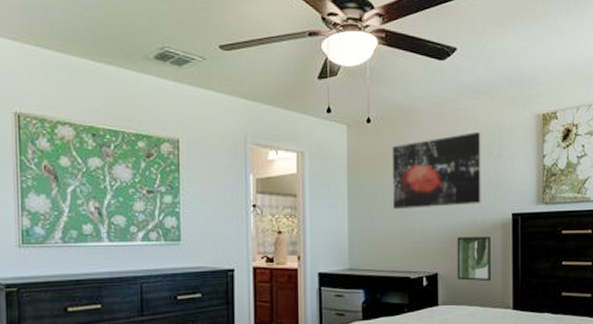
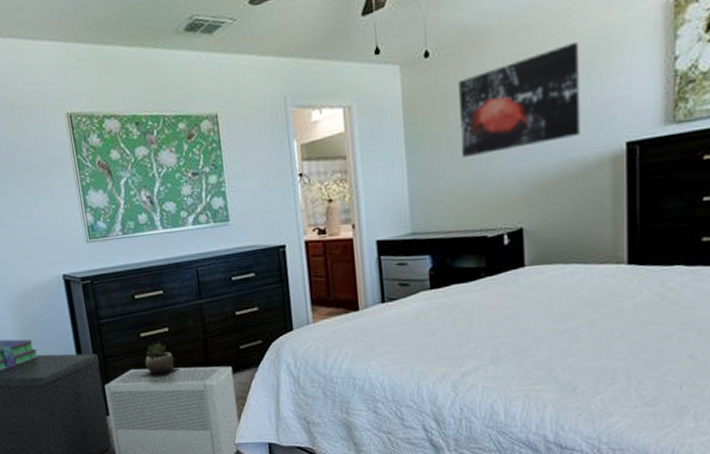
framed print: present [457,236,492,282] -> none [548,175,597,234]

